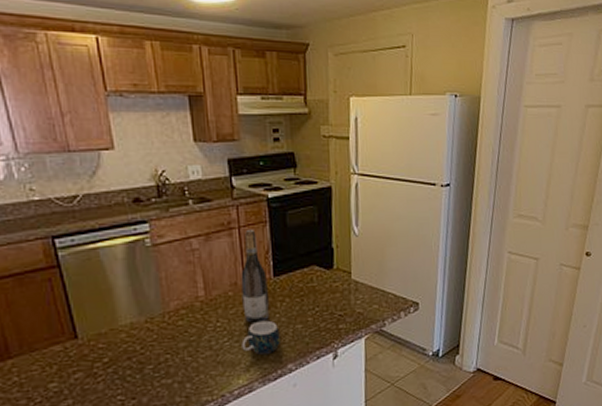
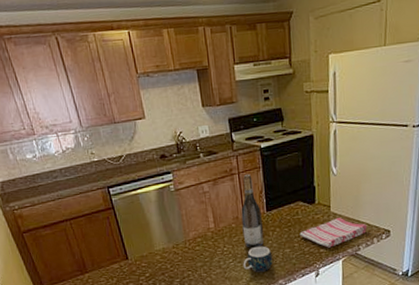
dish towel: none [314,285,394,323] -> present [299,217,368,248]

